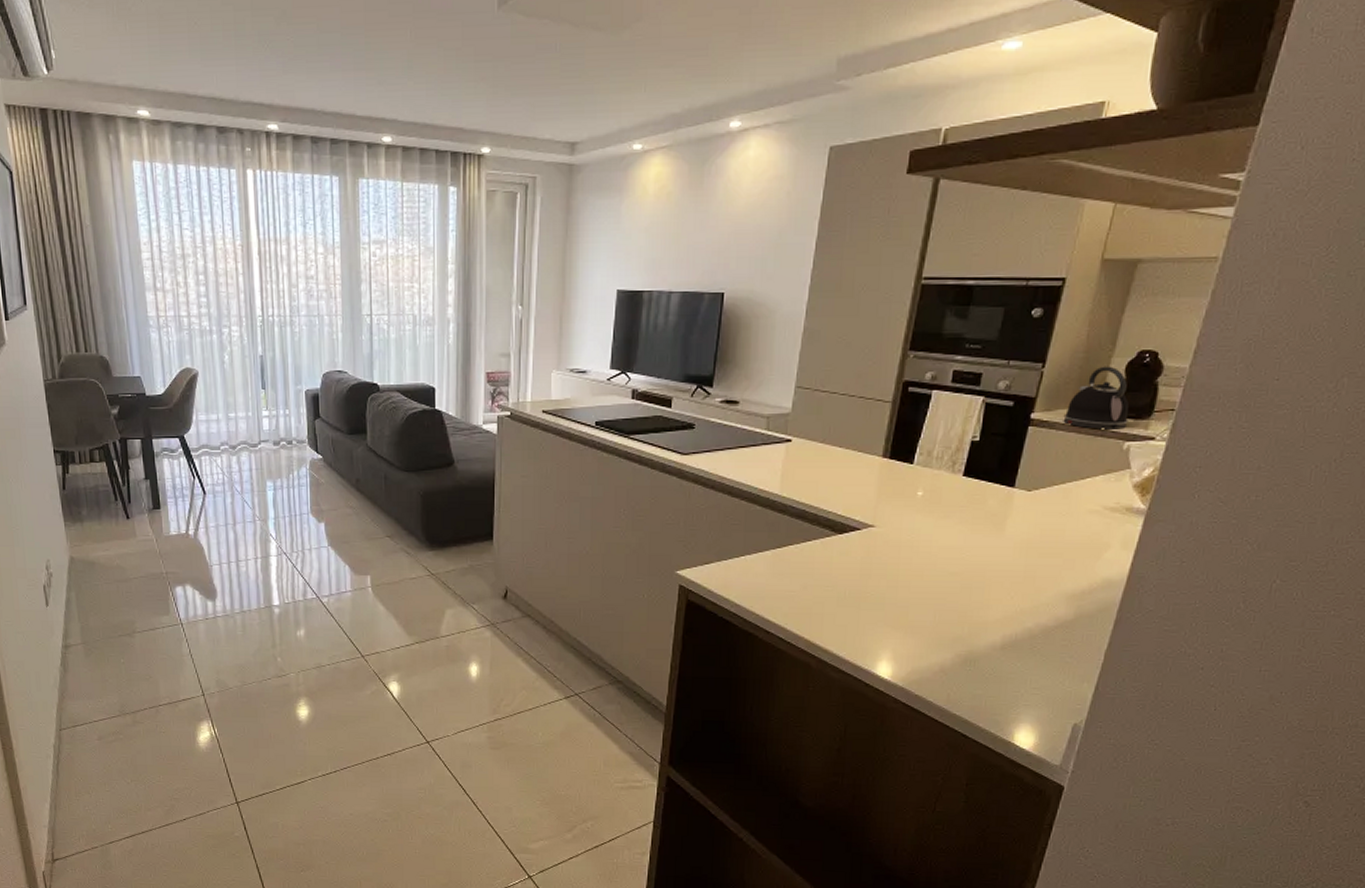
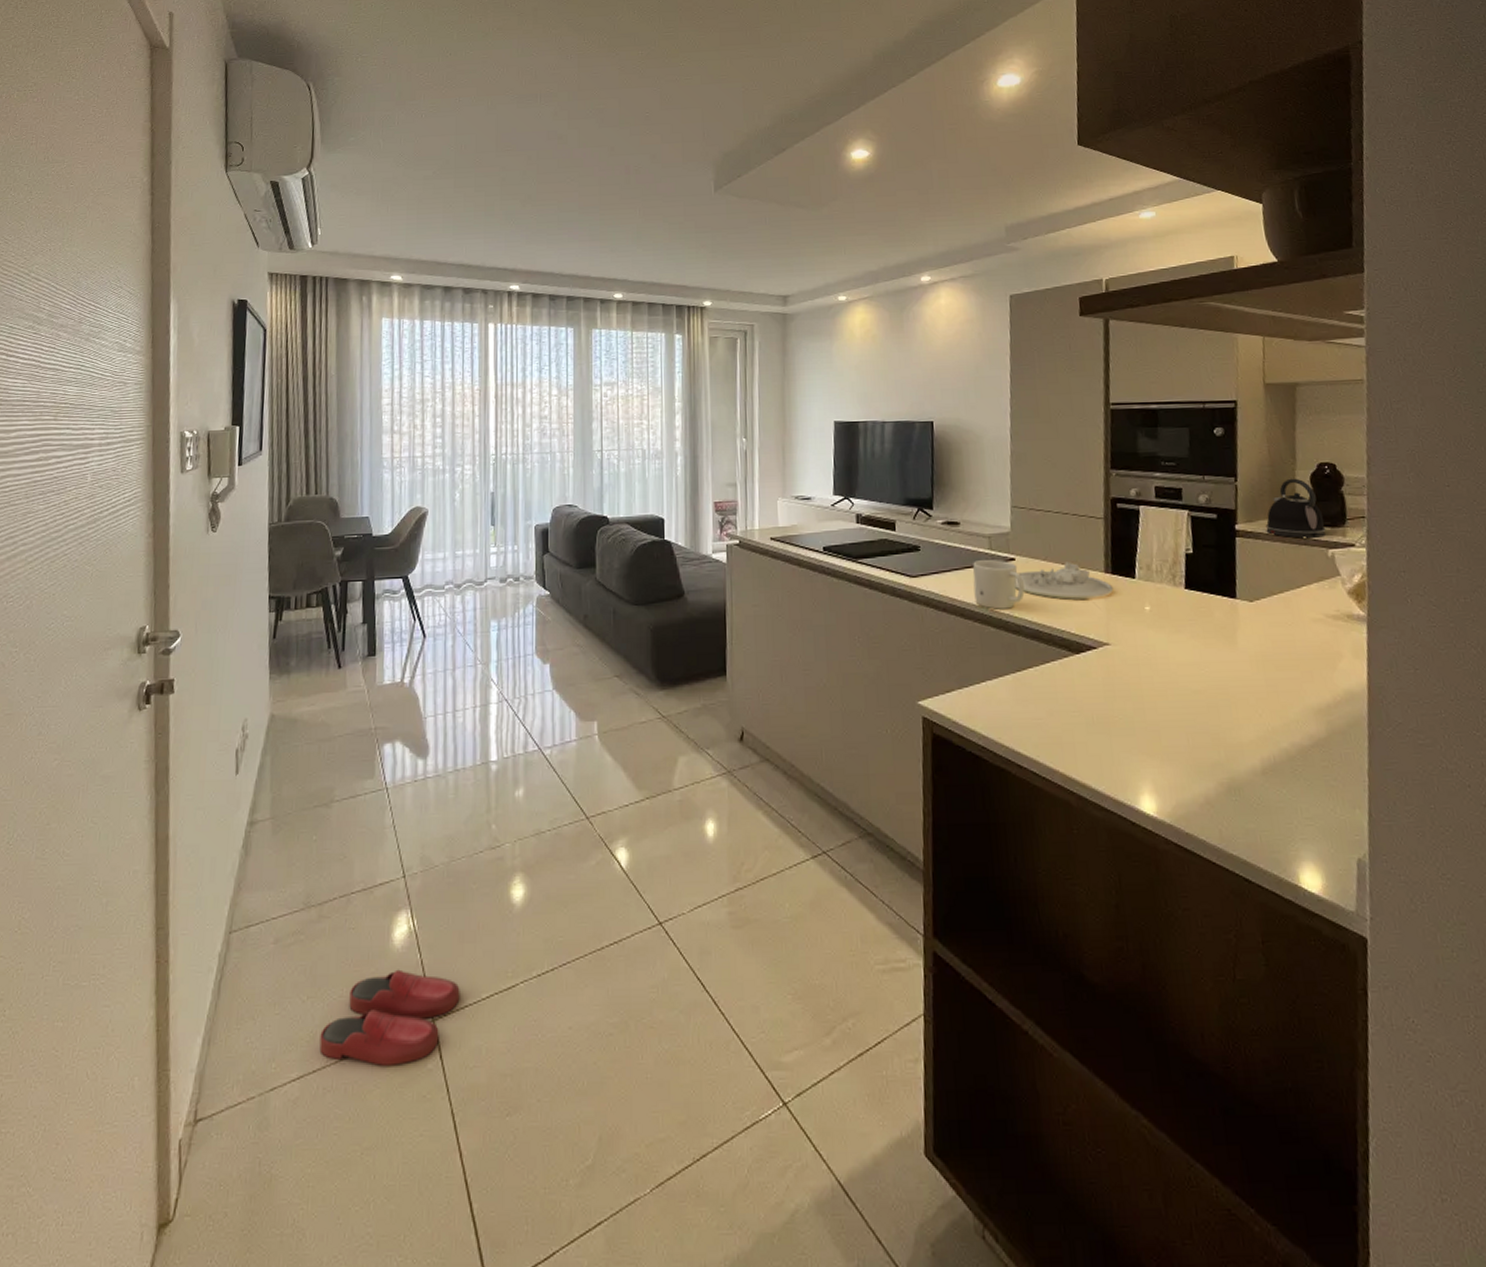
slippers: none [145,764,258,832] -> present [319,969,460,1066]
mug: none [744,440,797,489] -> present [972,560,1025,610]
plate: none [787,445,889,482] -> present [1015,562,1114,600]

